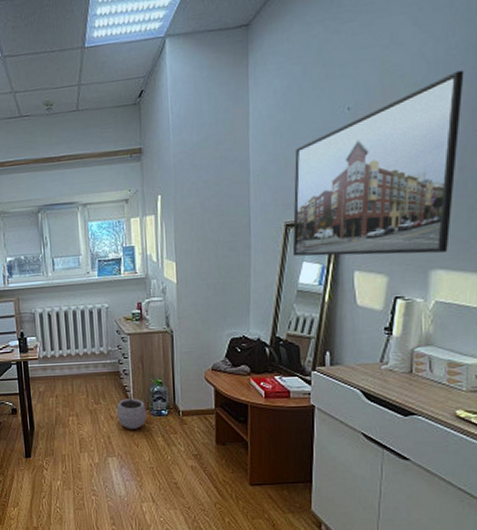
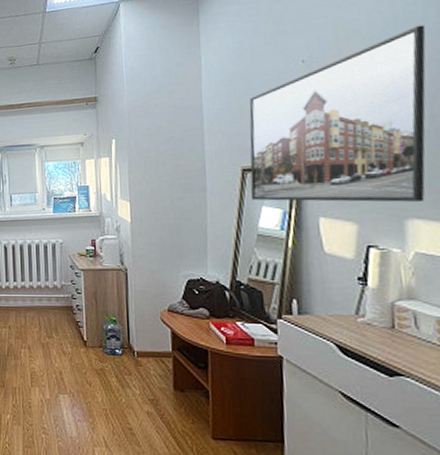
plant pot: present [116,393,147,429] -> none [68,329,100,367]

